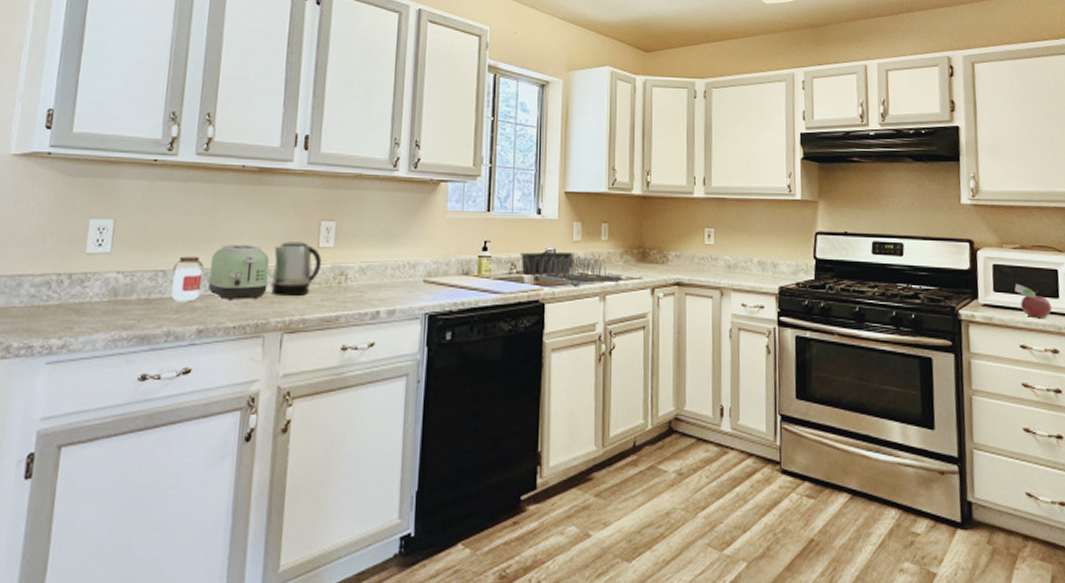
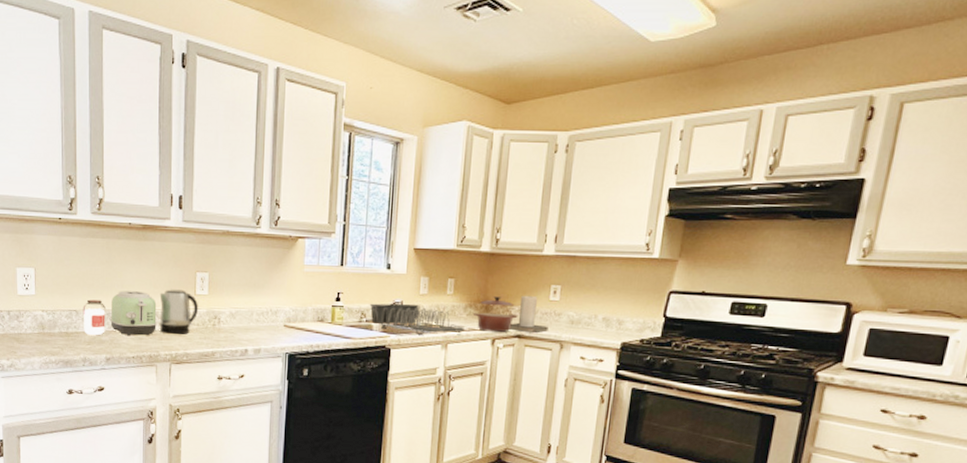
saucepan: none [629,241,676,280] -> present [472,296,518,332]
paper towel roll: none [669,239,707,280] -> present [510,295,549,333]
fruit: present [1014,283,1052,319] -> none [889,348,931,385]

